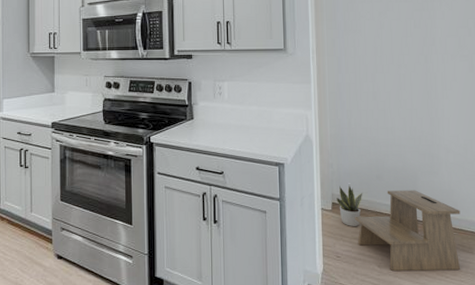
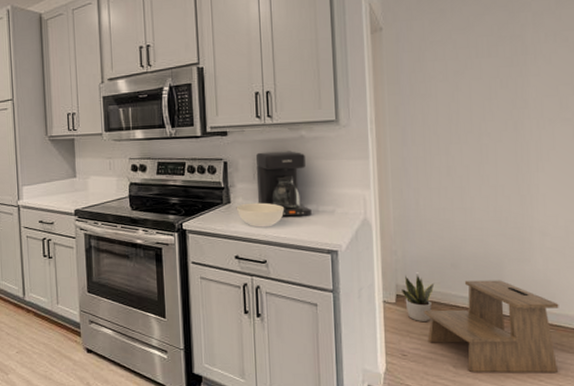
bowl: none [198,119,240,142] -> present [236,202,285,228]
coffee maker: none [216,74,263,132] -> present [256,151,312,217]

